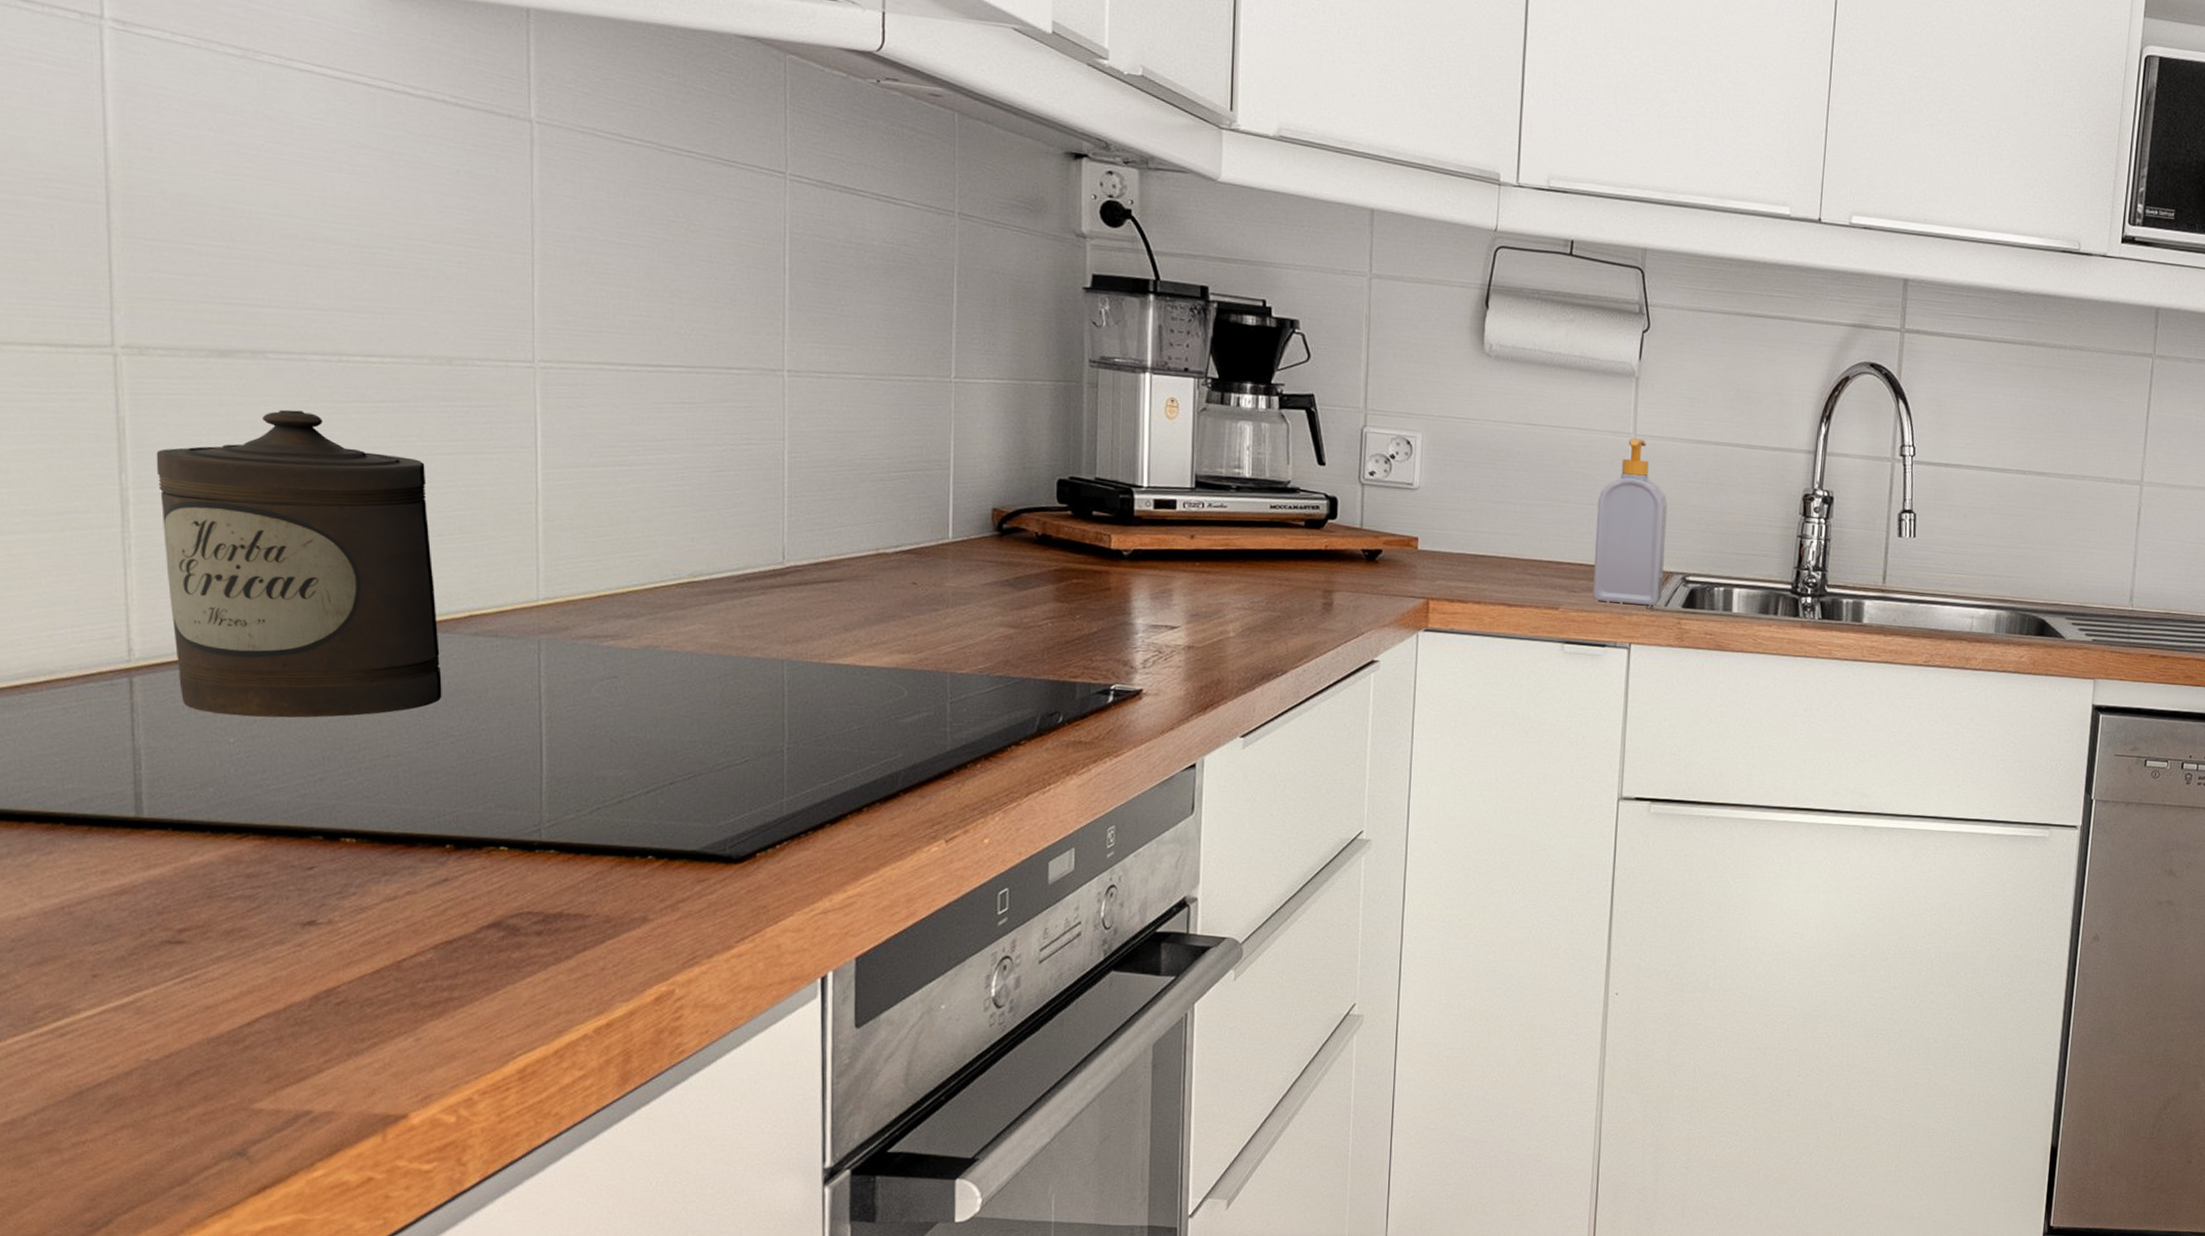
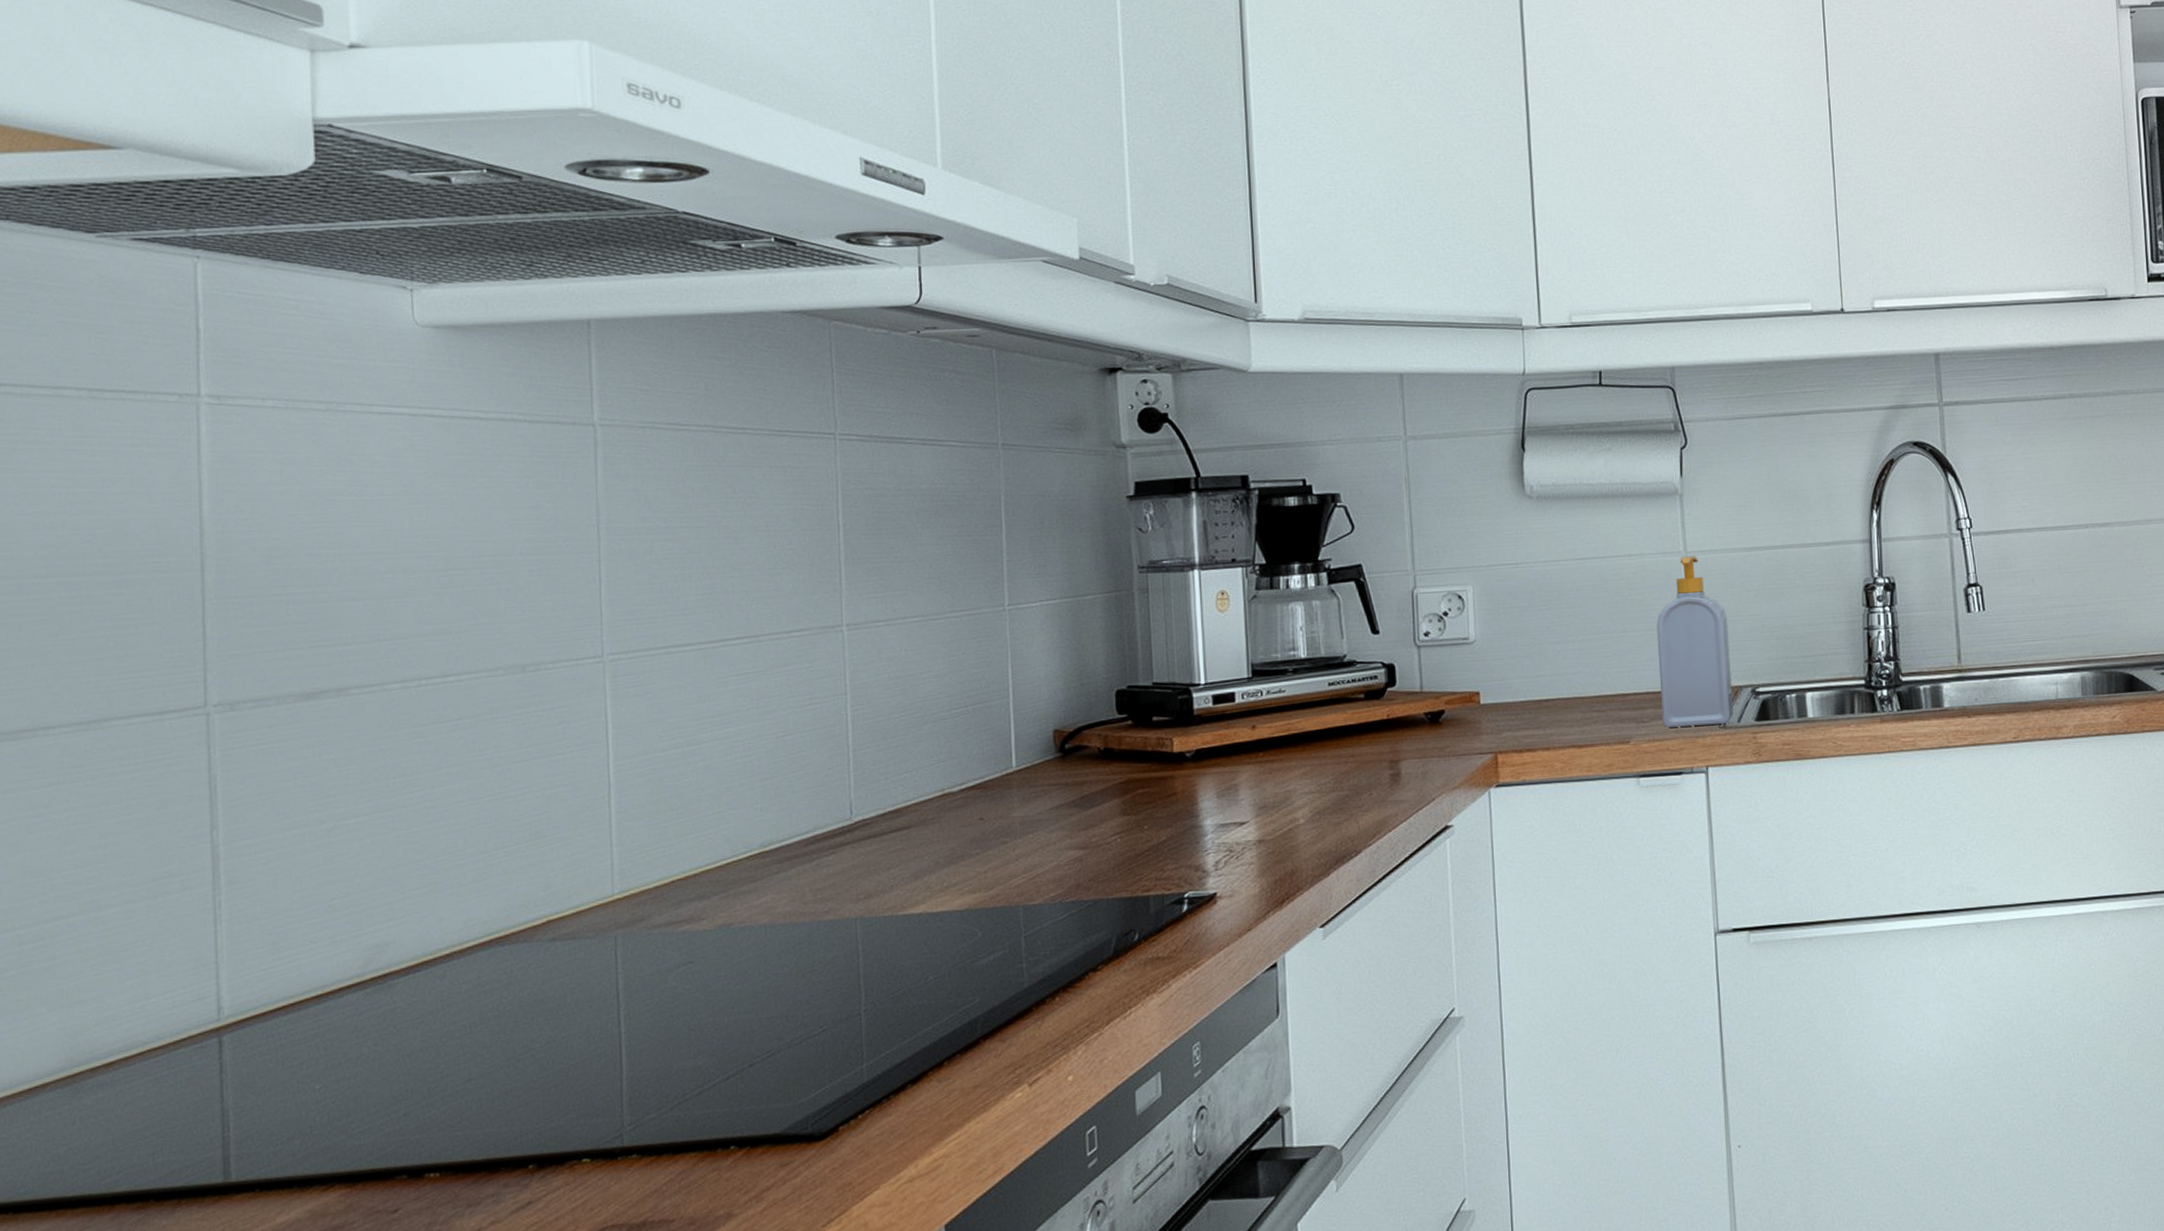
canister: present [156,409,442,718] -> none [245,741,522,1062]

